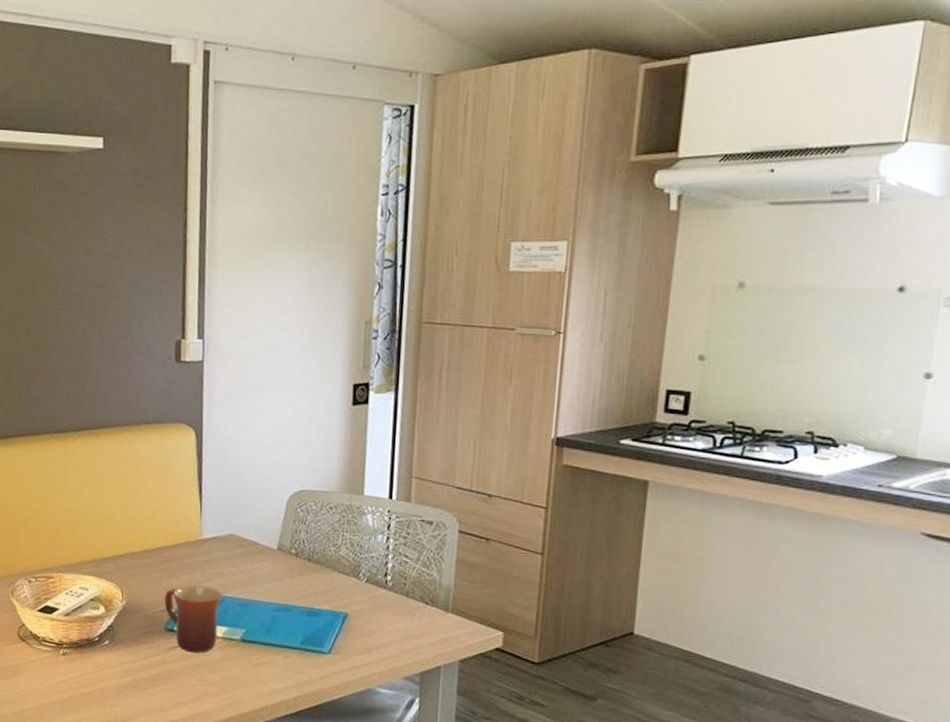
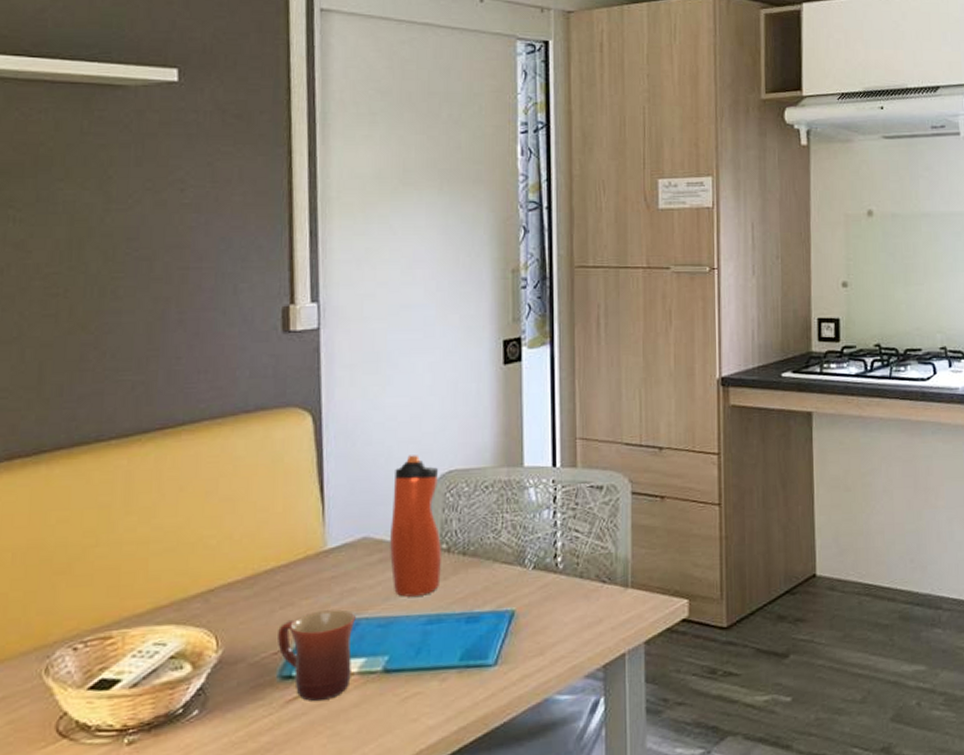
water bottle: none [250,473,292,588] -> present [390,455,441,597]

